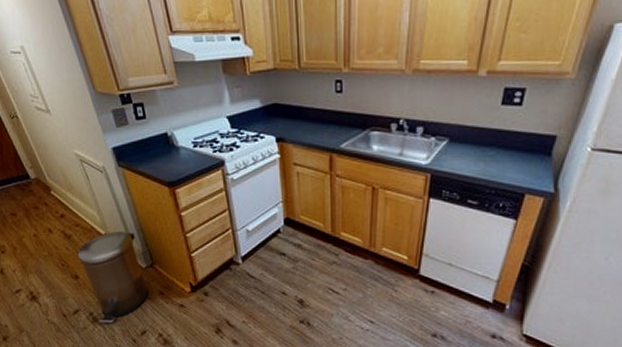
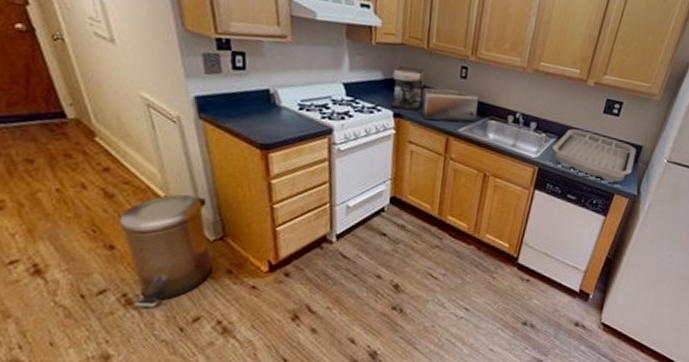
coffee maker: none [270,90,302,134] -> present [389,66,425,111]
toaster: none [300,104,358,141] -> present [420,86,480,123]
dish rack: none [445,127,548,182] -> present [553,129,636,183]

